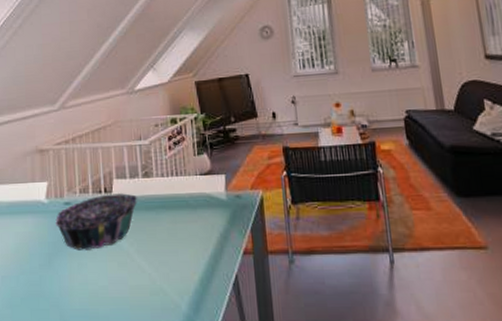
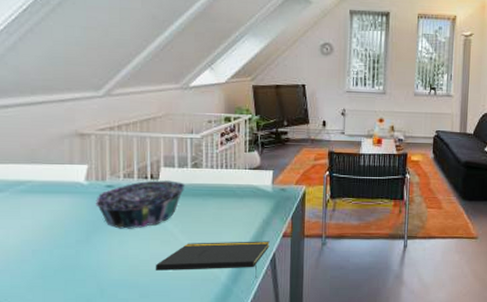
notepad: none [114,260,231,308] -> present [155,241,270,279]

